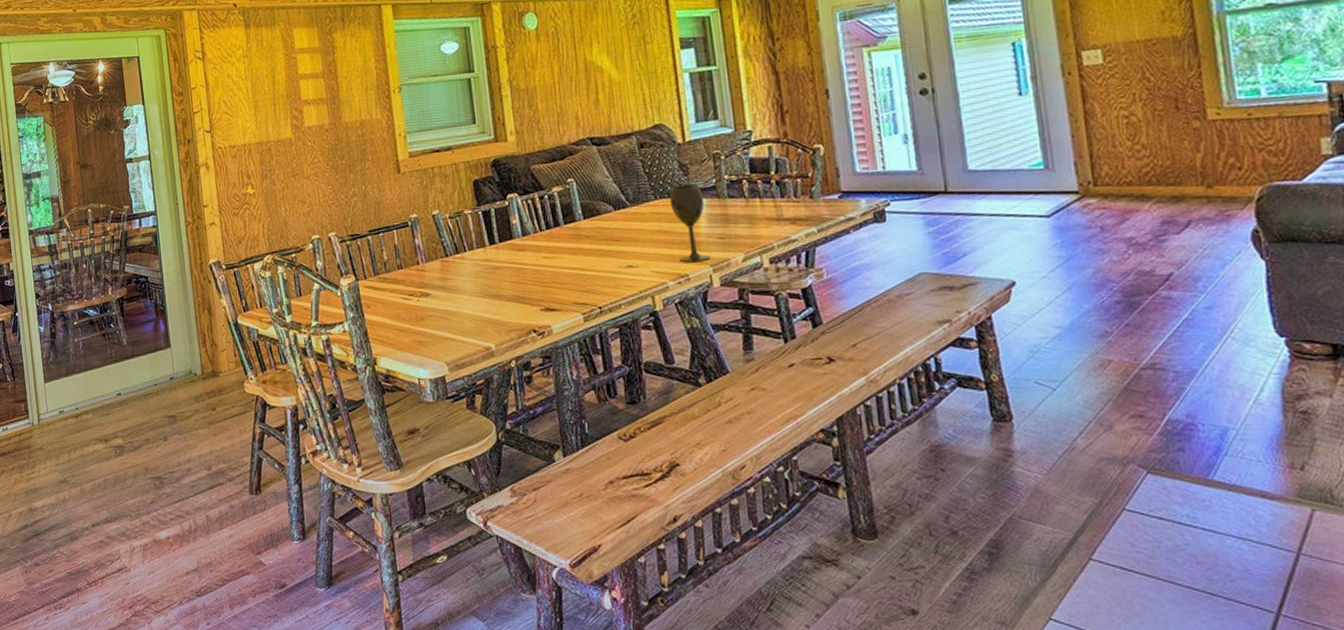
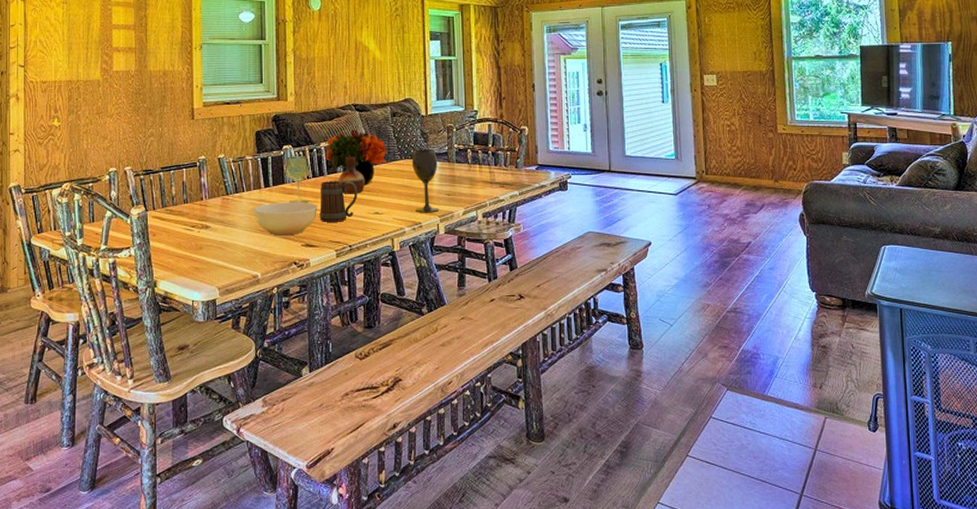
bowl: none [478,258,556,300] -> present [252,202,317,236]
wine glass: none [511,204,546,261] -> present [285,156,311,203]
beer mug: none [557,230,605,281] -> present [320,181,358,222]
flower arrangement: none [559,167,637,235] -> present [325,129,388,186]
vase: none [578,201,613,246] -> present [339,157,365,194]

